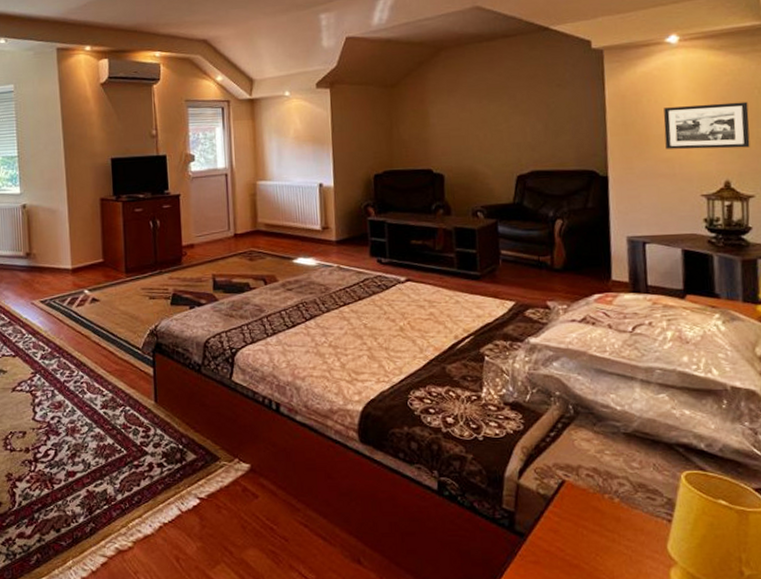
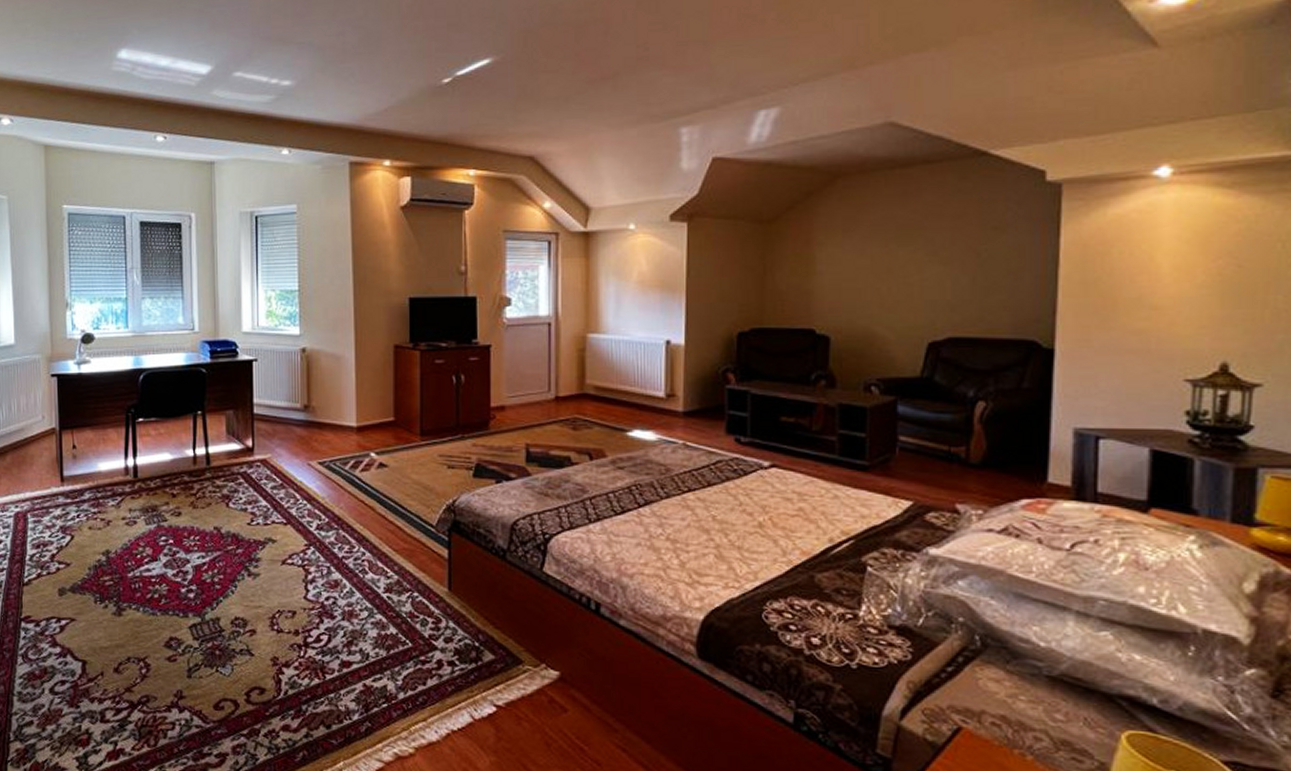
picture frame: present [663,101,750,150] -> none [1139,259,1265,320]

